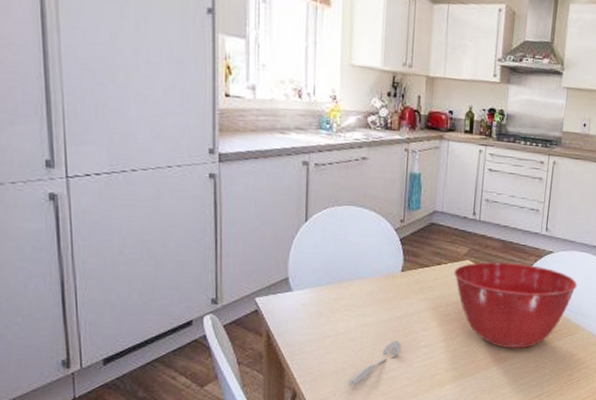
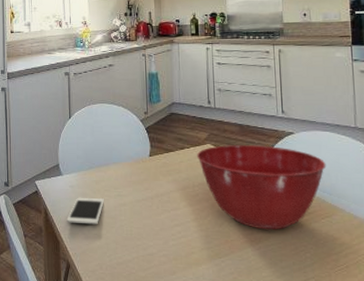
cell phone: none [295,317,343,348] -> present [66,197,104,225]
spoon: present [347,341,401,386] -> none [112,219,156,260]

